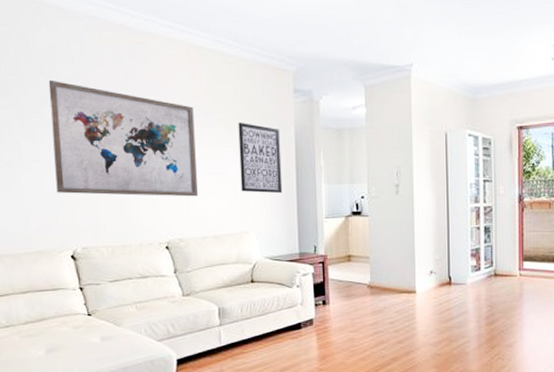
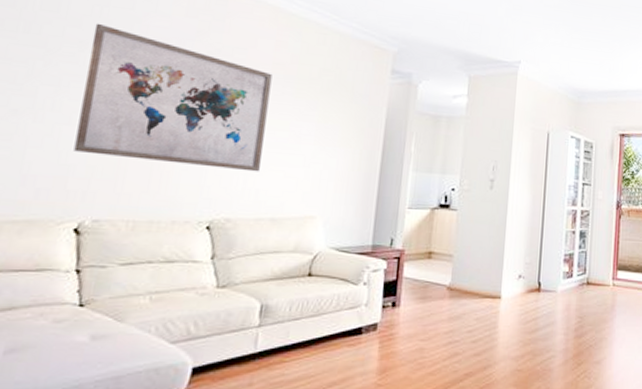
wall art: present [238,121,283,194] -> none [313,96,370,178]

